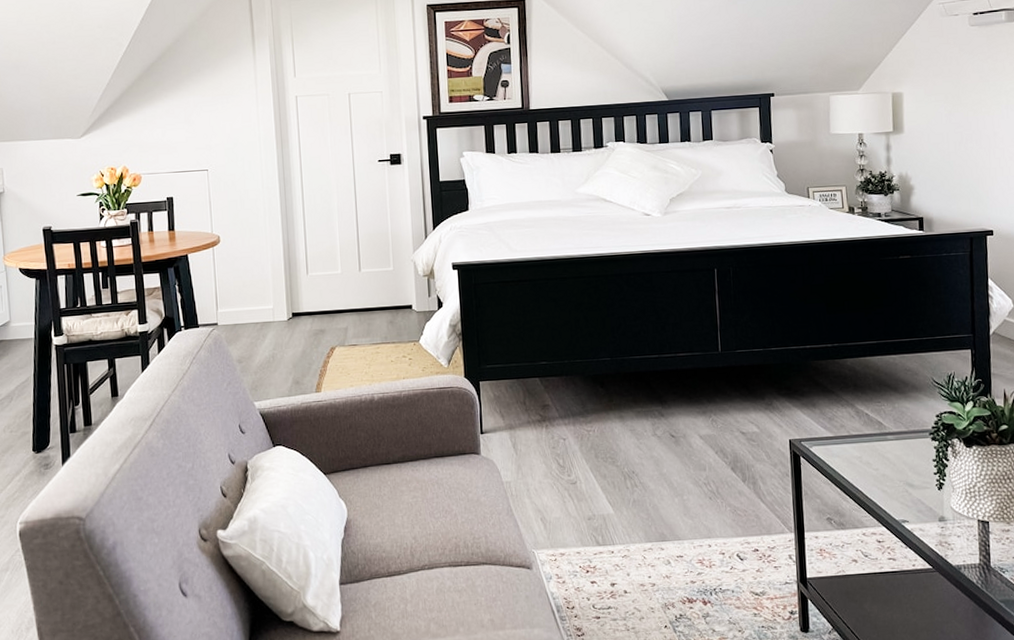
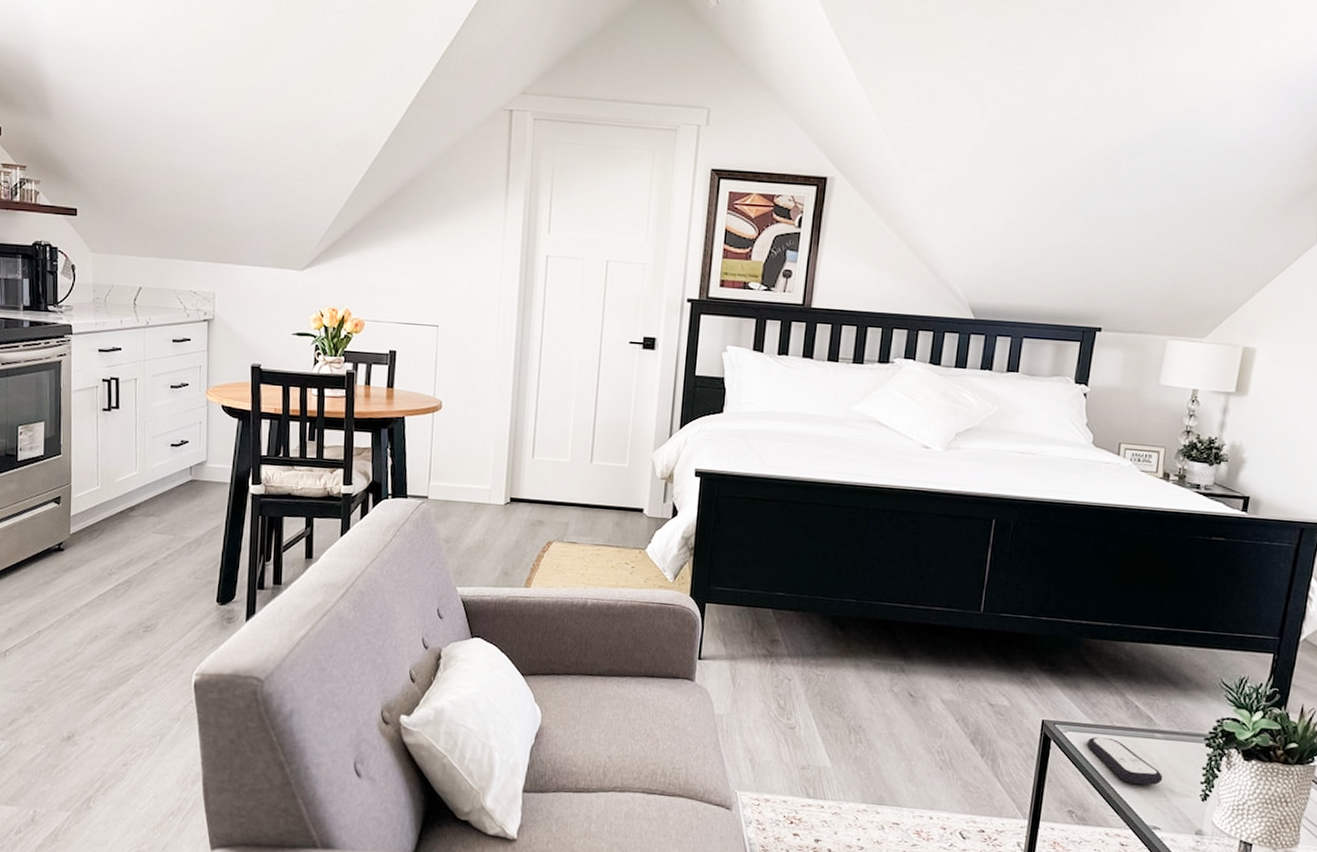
remote control: none [831,446,902,485] -> present [1086,736,1163,785]

